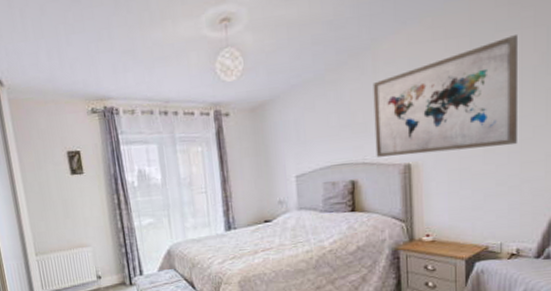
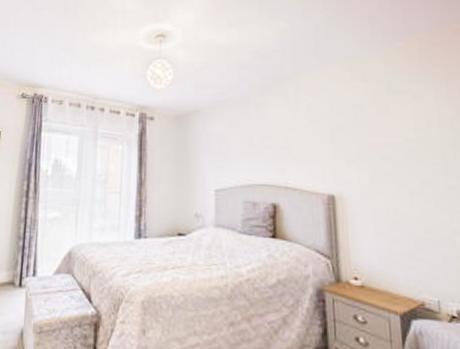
wall art: present [373,35,517,157] -> none [295,88,443,192]

